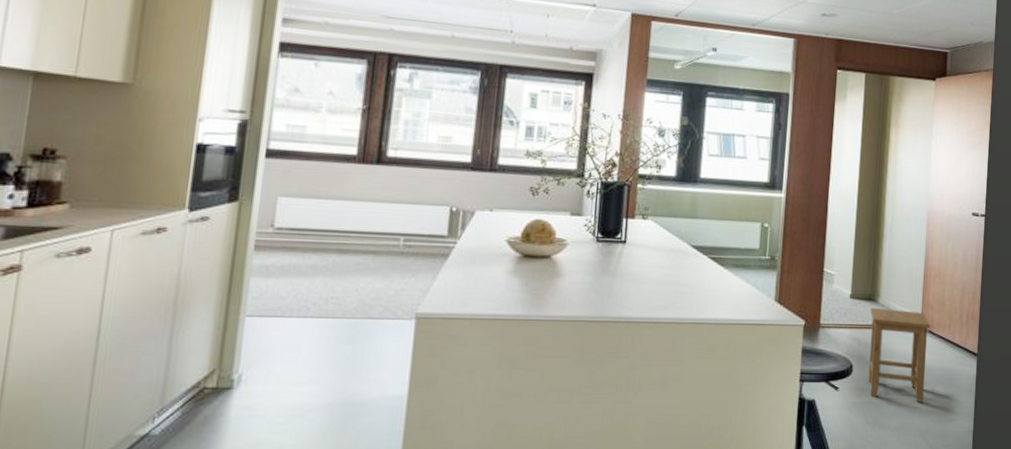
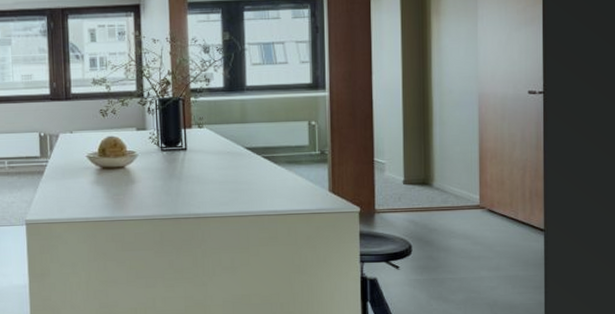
stool: present [868,307,931,402] -> none [425,191,491,278]

